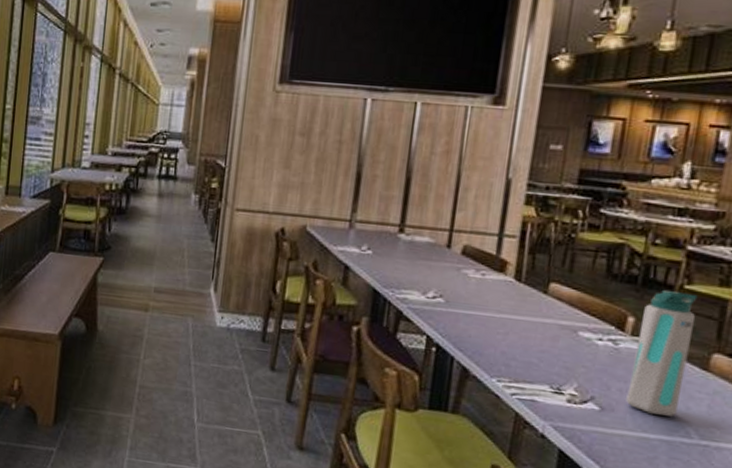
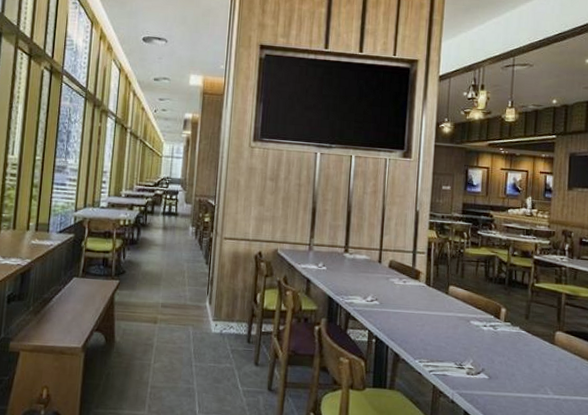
water bottle: present [626,289,698,416] -> none [505,287,544,379]

